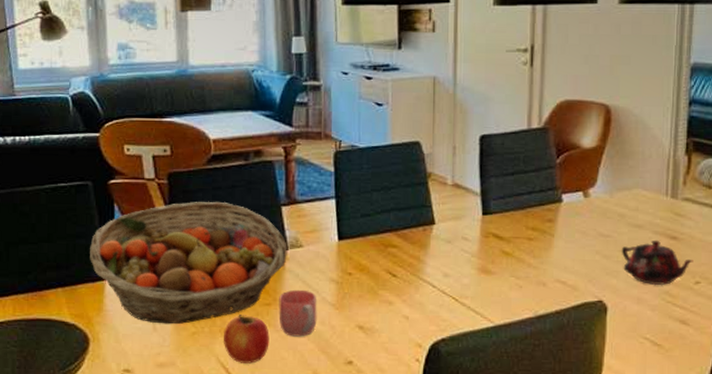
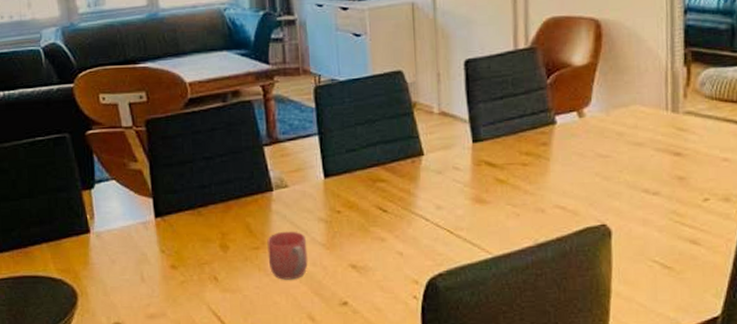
fruit basket: present [90,201,287,325] -> none [72,145,273,275]
apple: present [224,315,270,364] -> none [213,260,261,310]
teapot: present [621,239,694,286] -> none [622,157,700,206]

